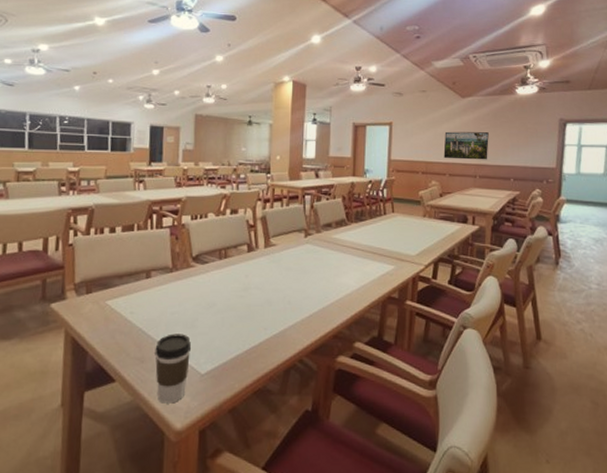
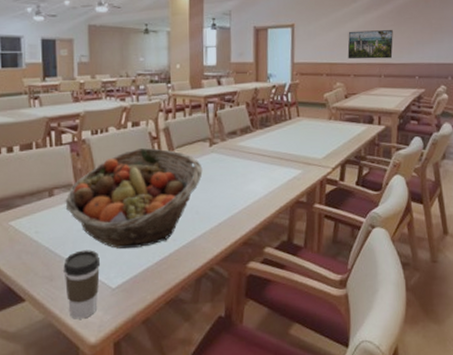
fruit basket: none [161,235,297,334] -> present [65,147,203,249]

